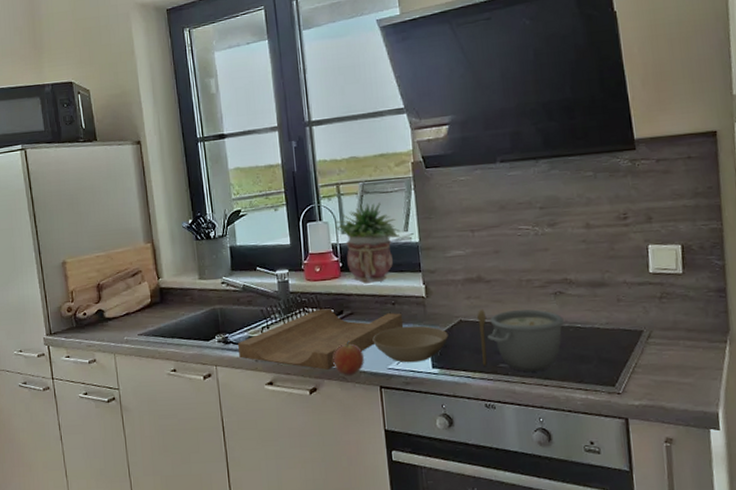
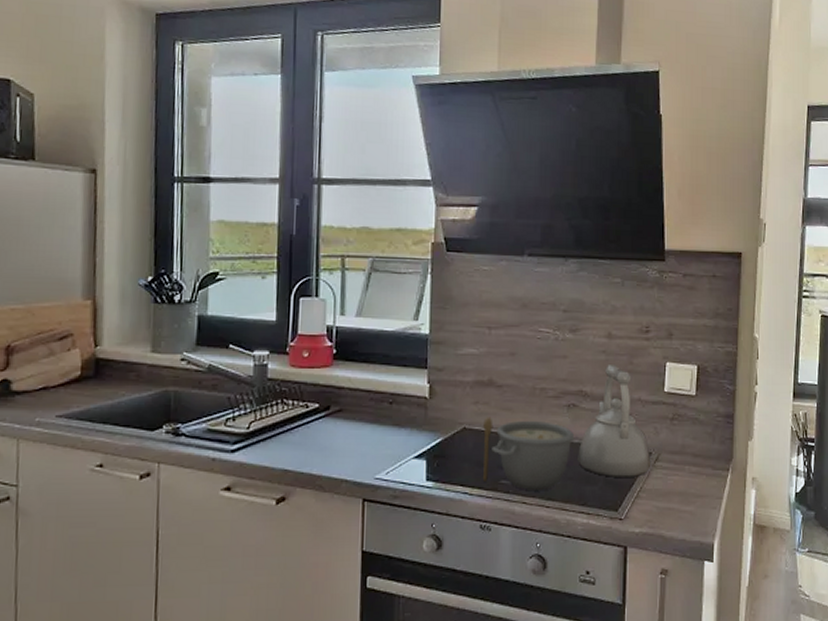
cutting board: present [237,308,404,371] -> none [191,401,400,477]
fruit: present [333,340,364,376] -> none [310,441,348,485]
potted plant: present [335,202,401,284] -> none [334,282,409,377]
bowl: present [372,325,449,363] -> none [361,430,449,473]
kettle: none [569,252,644,356] -> present [578,365,651,477]

